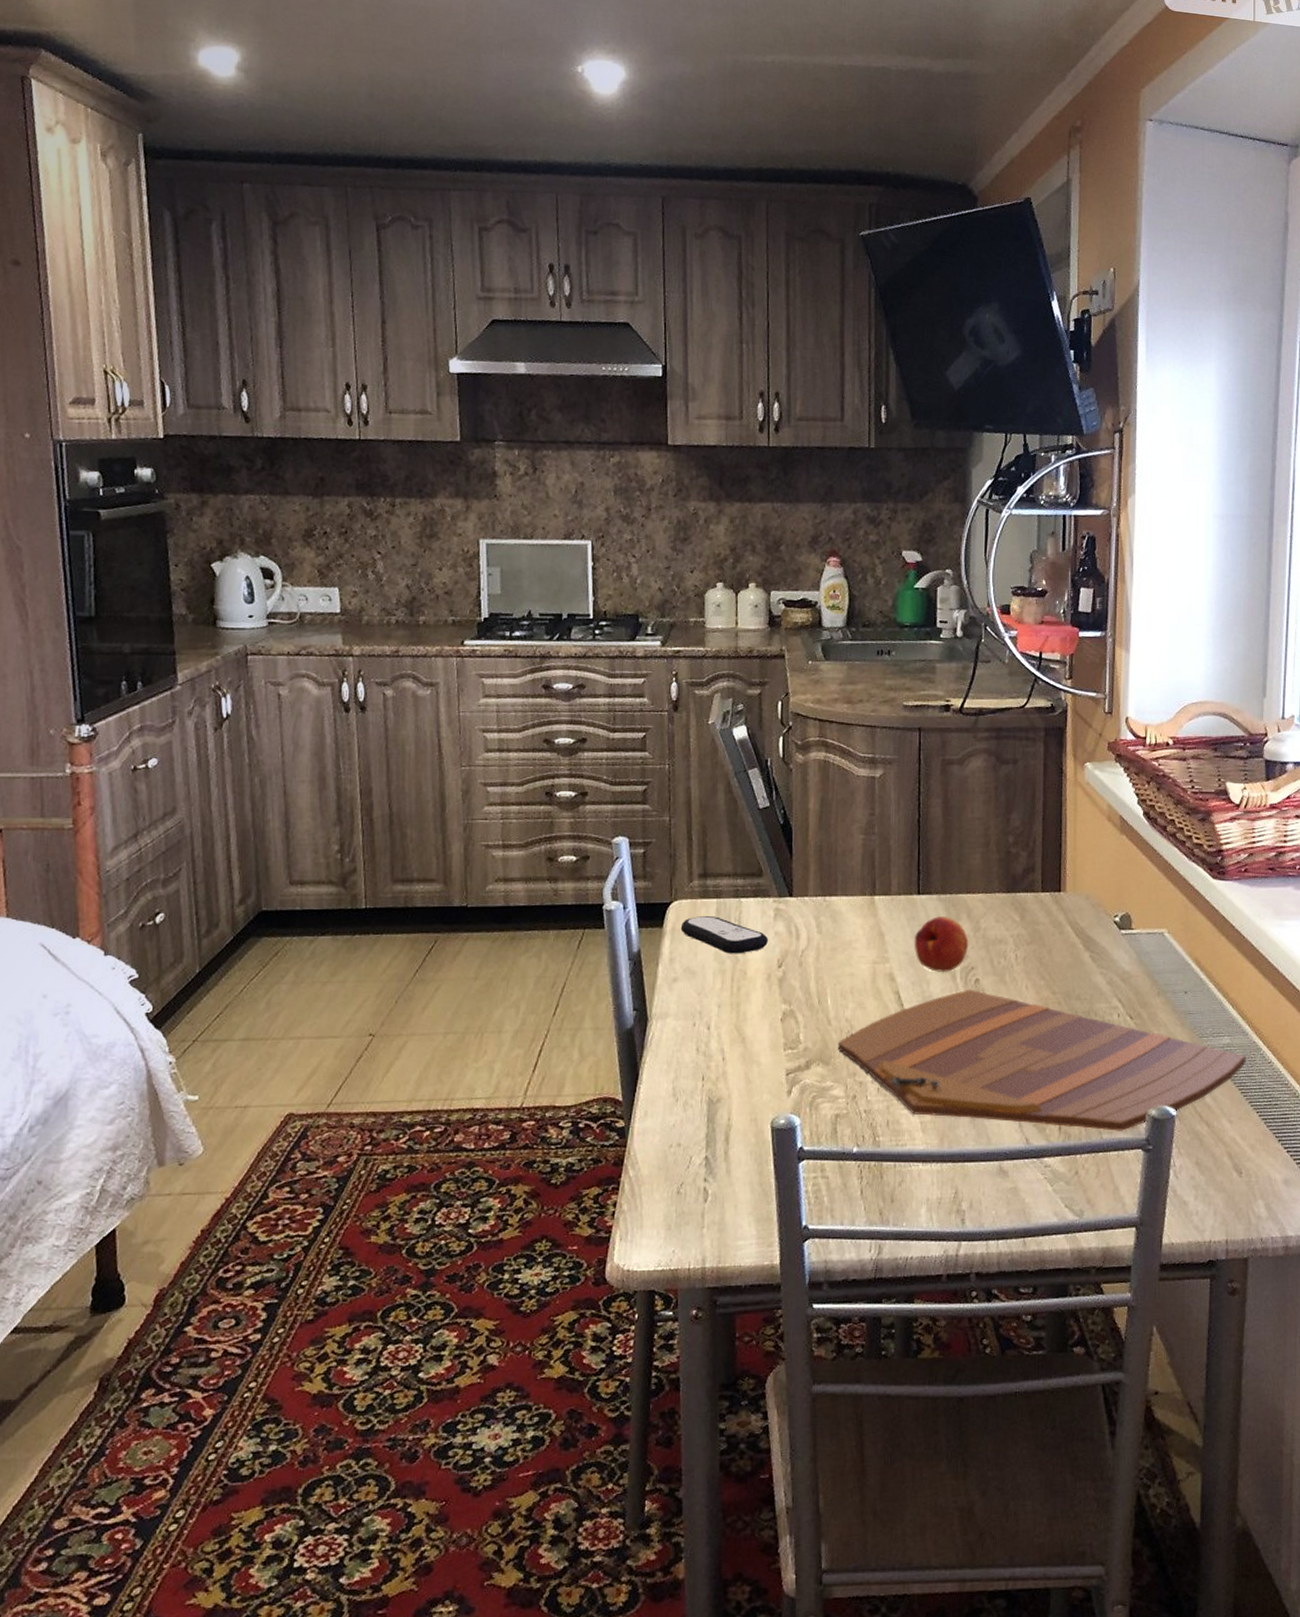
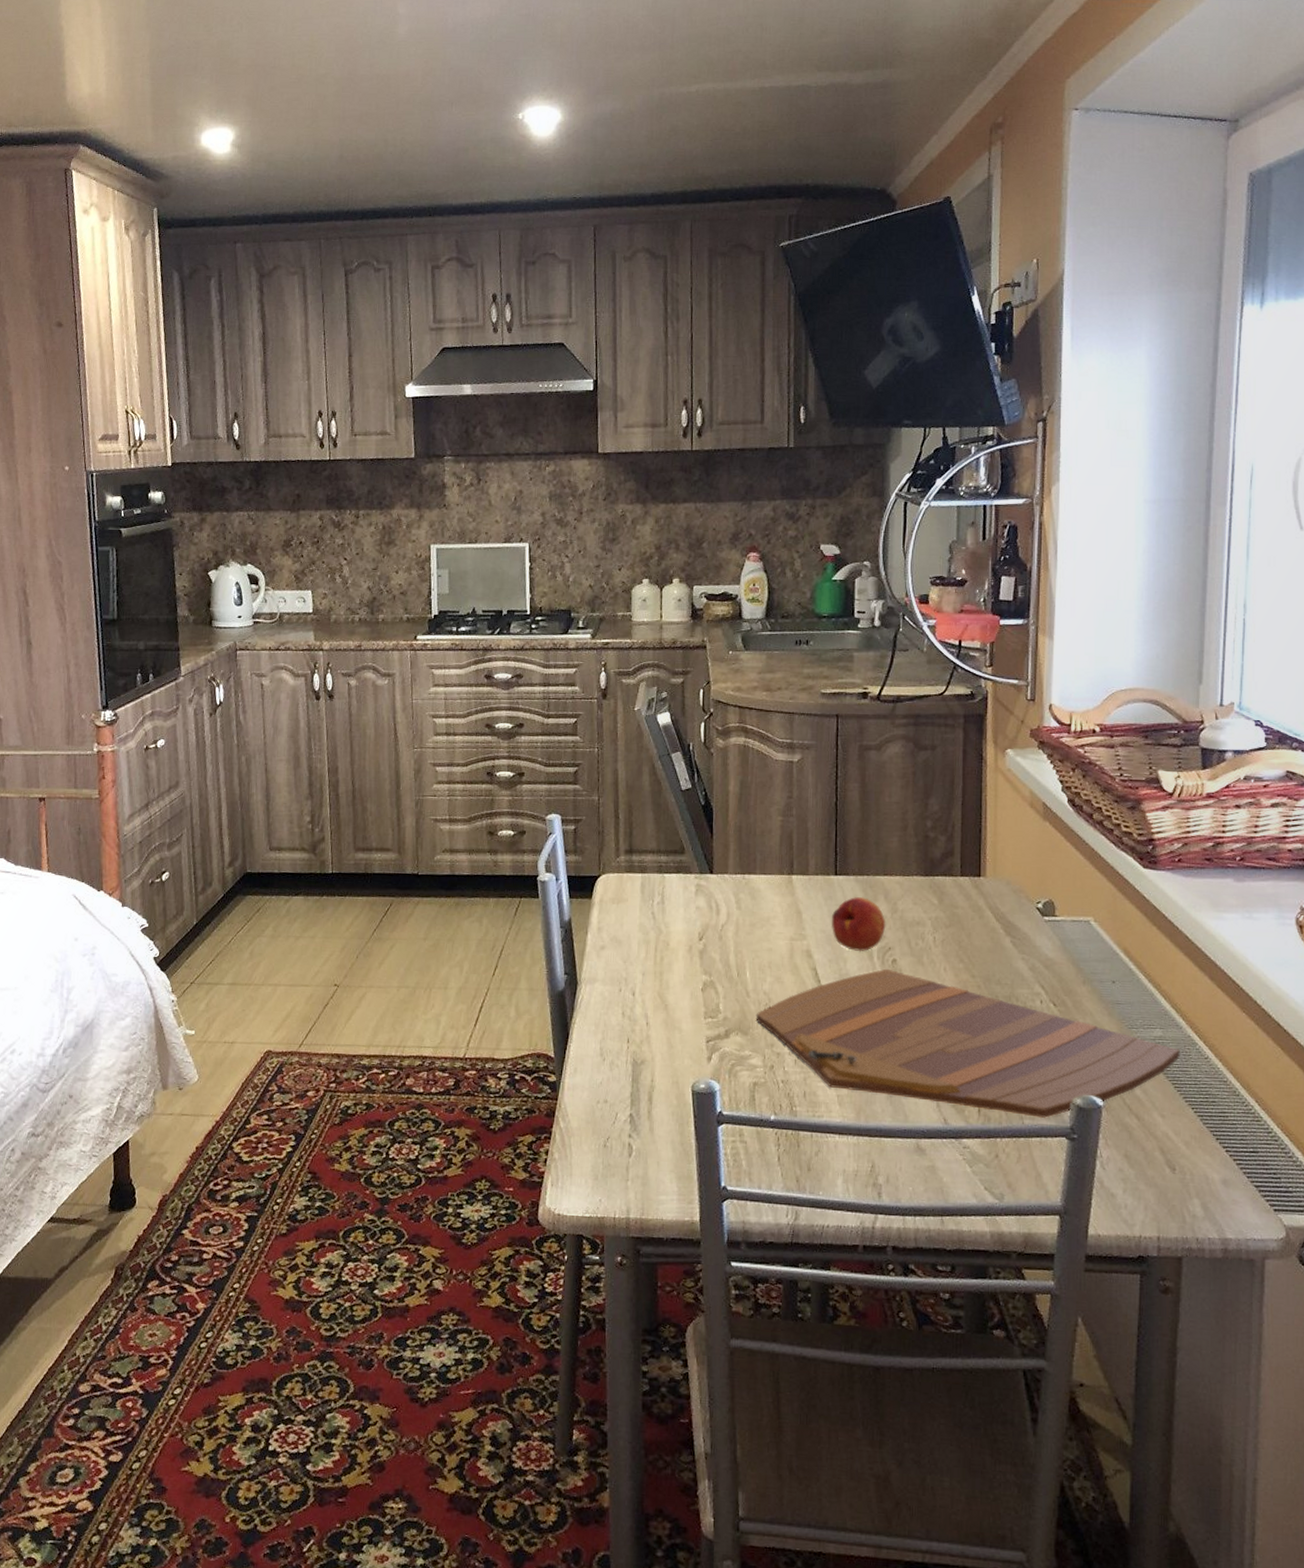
remote control: present [680,916,769,954] -> none [608,889,691,926]

